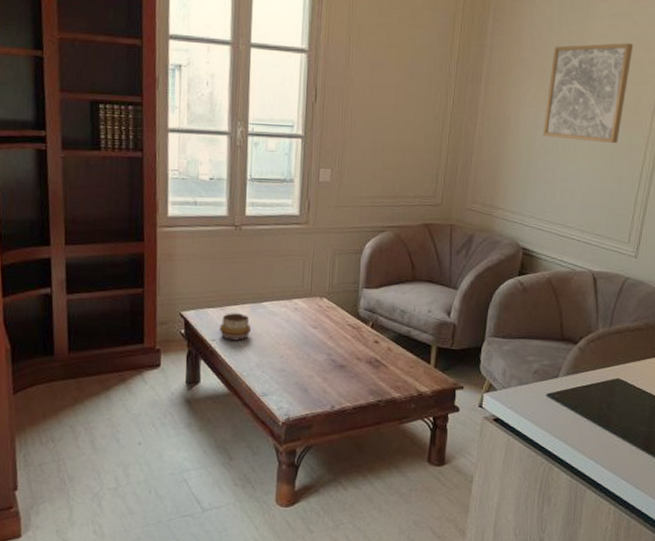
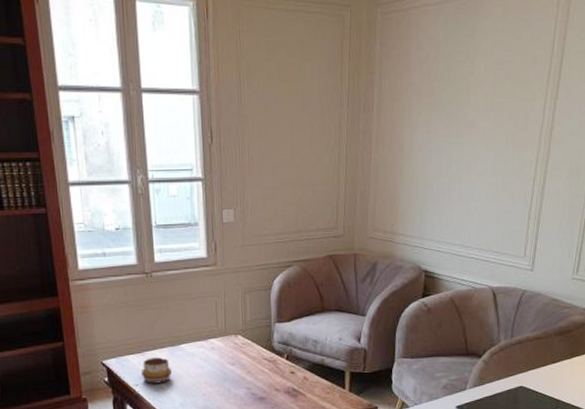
wall art: present [543,43,634,144] -> none [437,59,520,162]

